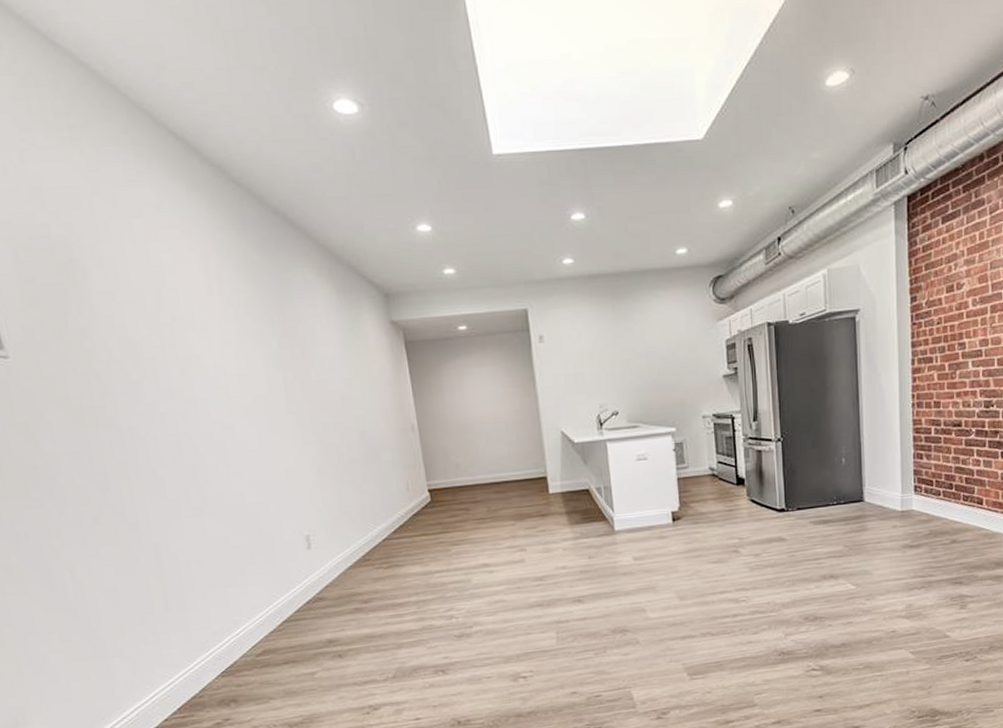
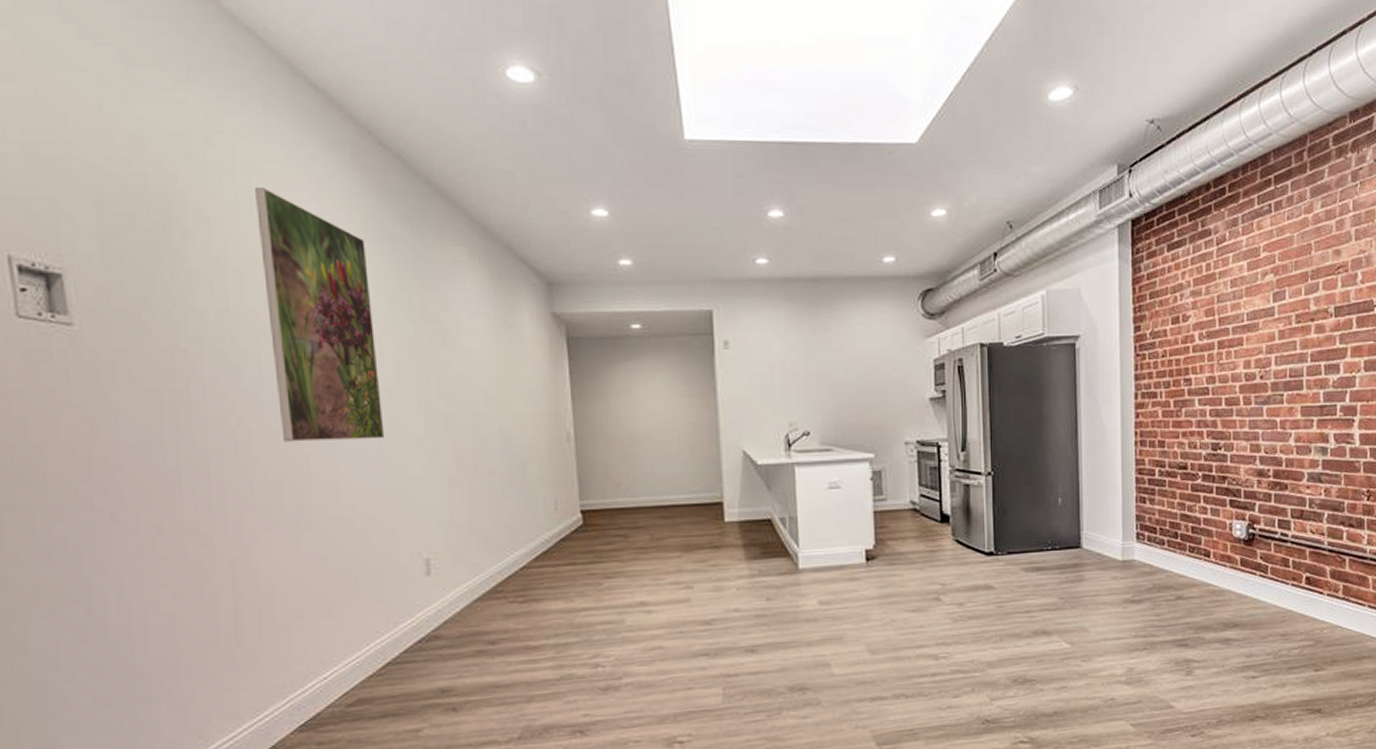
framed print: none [136,229,263,445] -> present [255,187,385,442]

